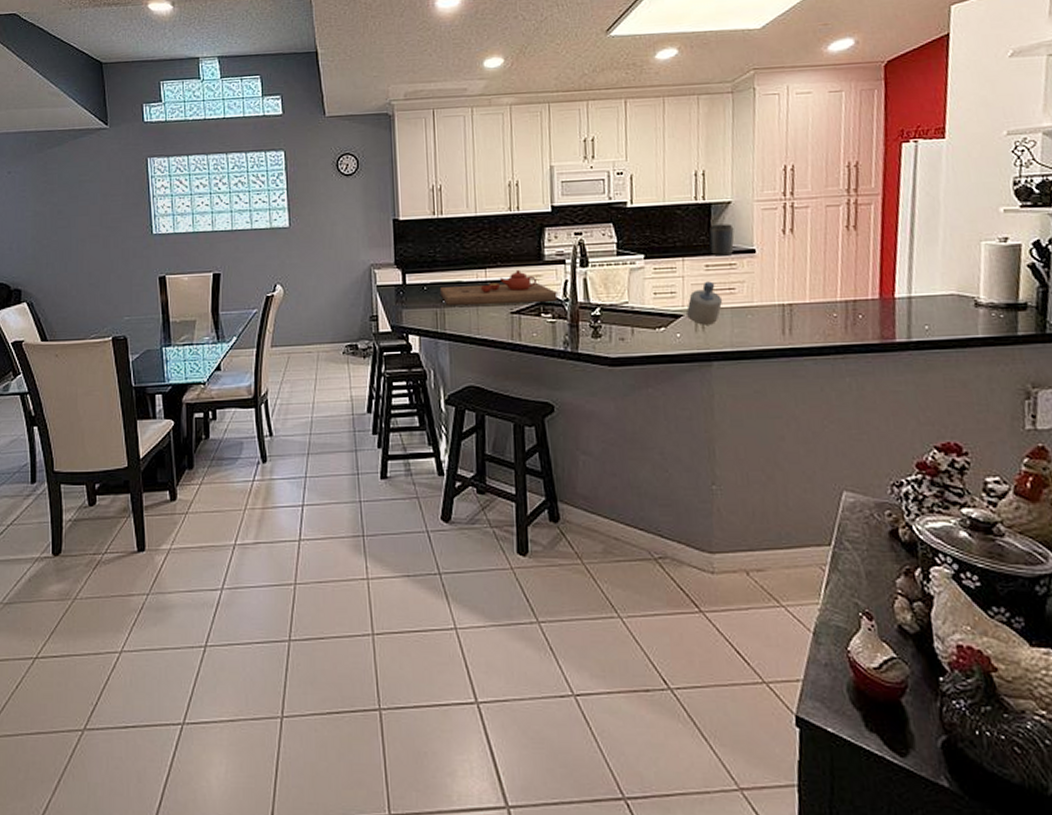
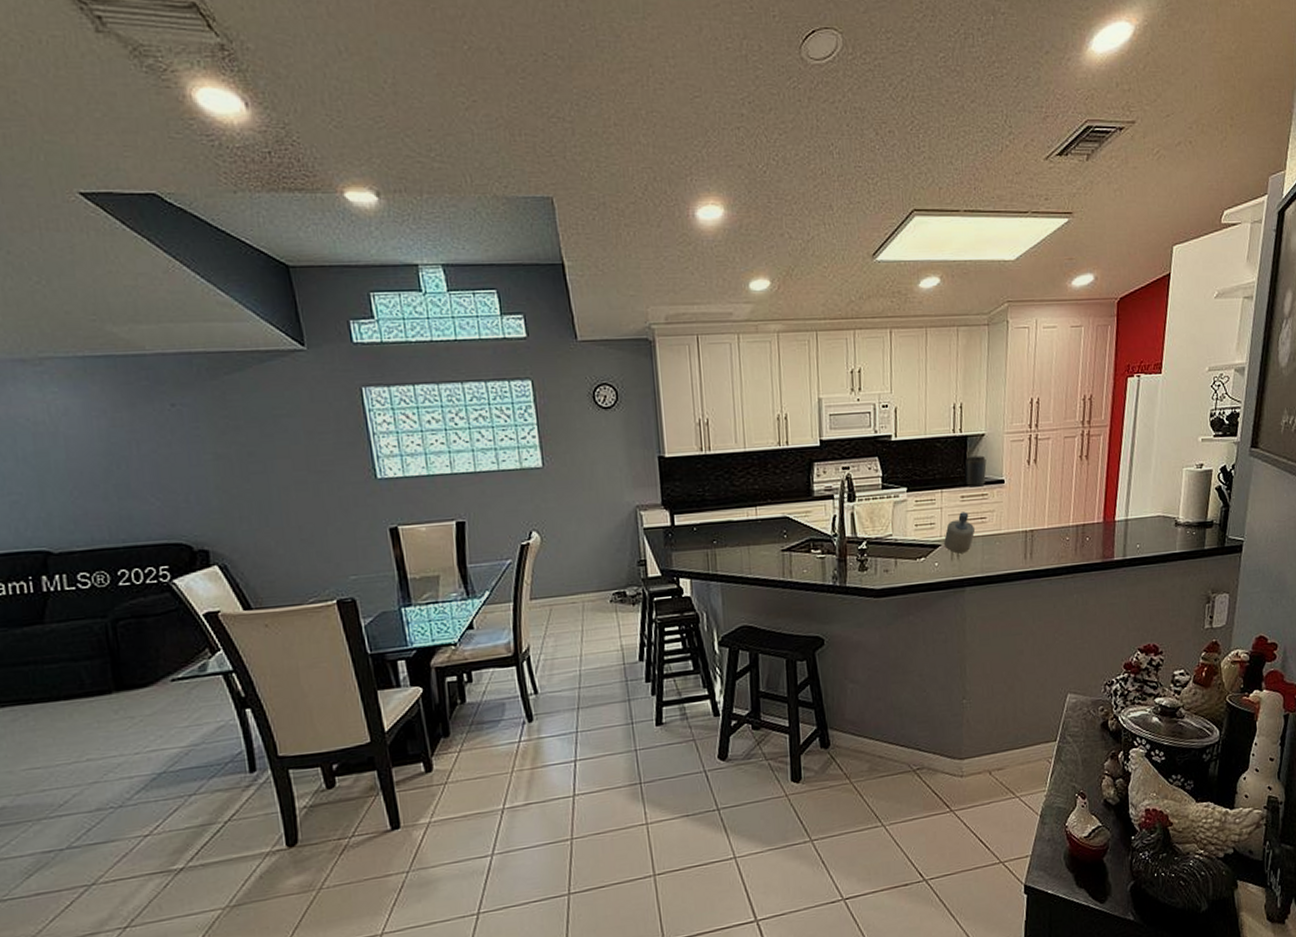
tea set: present [439,269,558,307] -> none [709,506,827,547]

